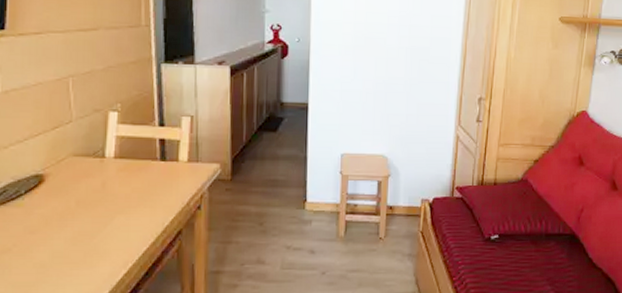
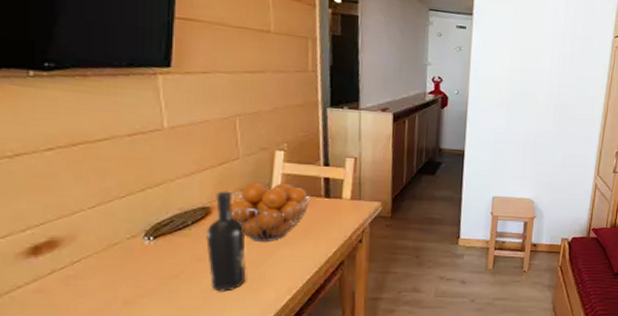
wine bottle: none [39,157,81,267] -> present [206,191,247,292]
fruit basket: none [63,146,145,212] -> present [230,183,310,243]

